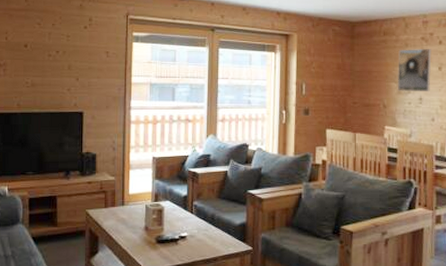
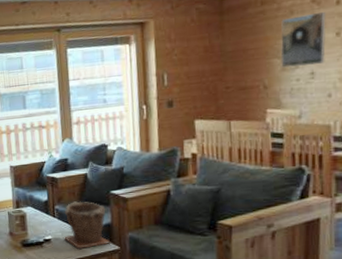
plant pot: none [198,198,245,248] -> present [63,201,111,249]

